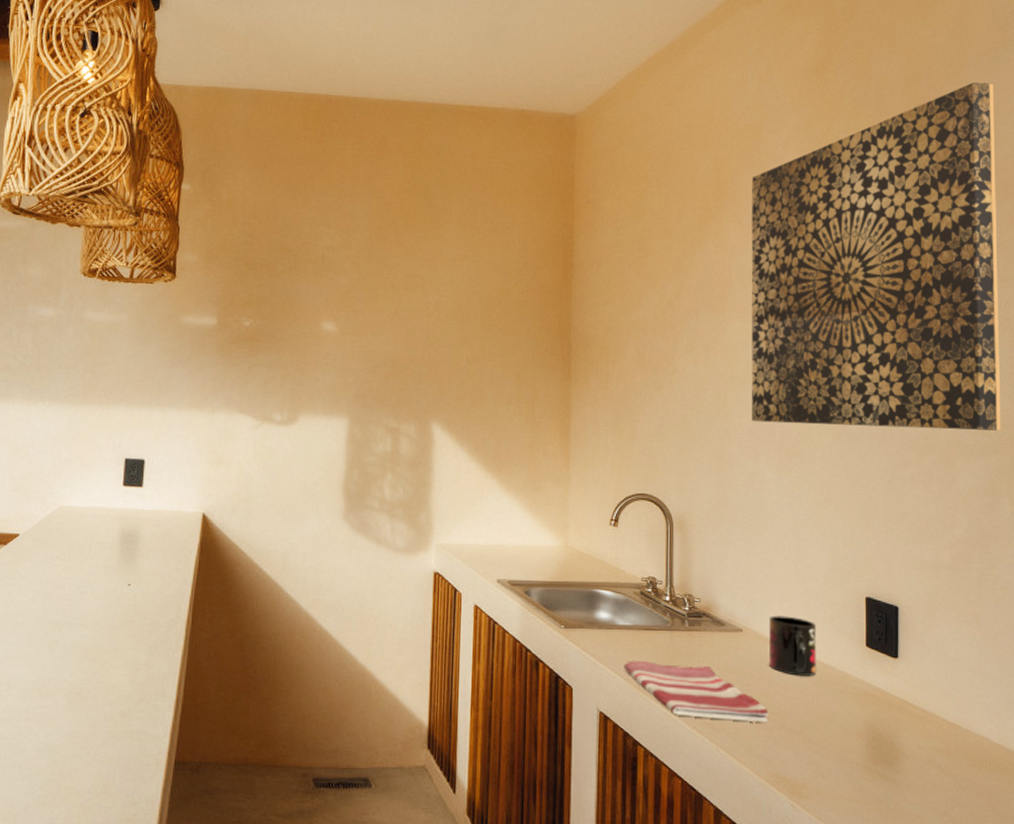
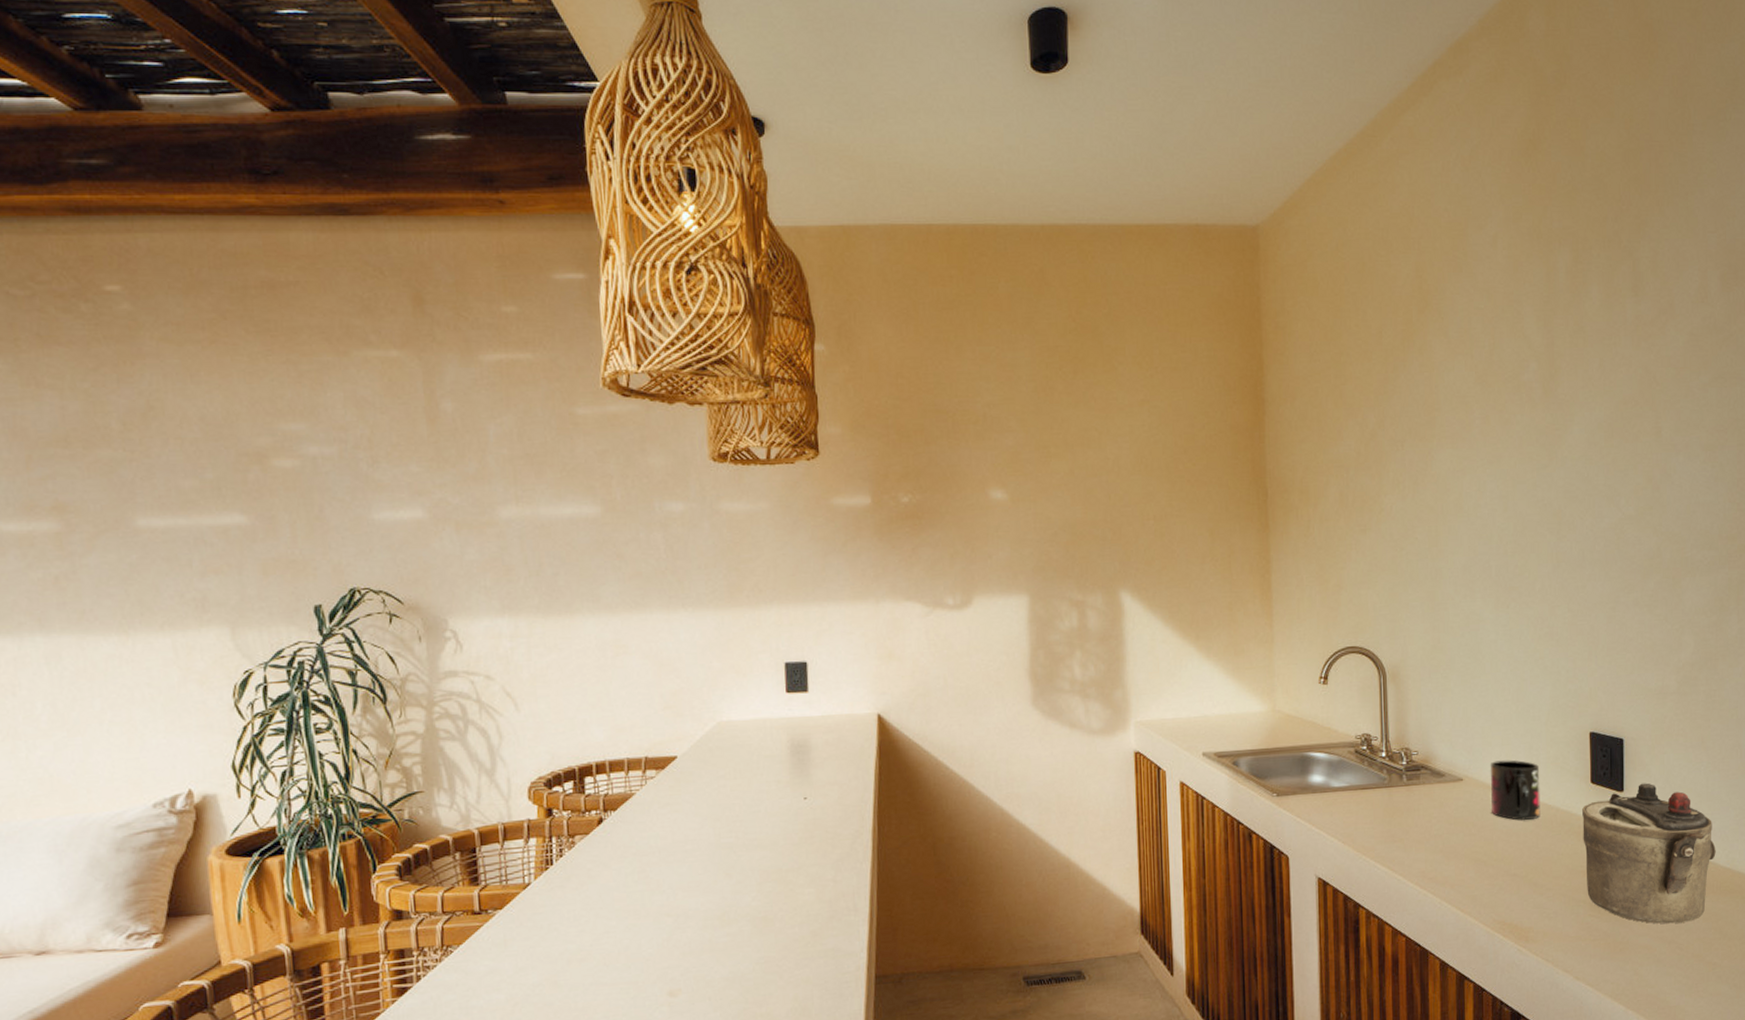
dish towel: present [624,660,769,723] -> none [1341,820,1493,873]
wall art: present [751,82,1001,431] -> none [1458,151,1729,558]
teapot: none [857,652,989,797] -> present [1582,783,1716,924]

